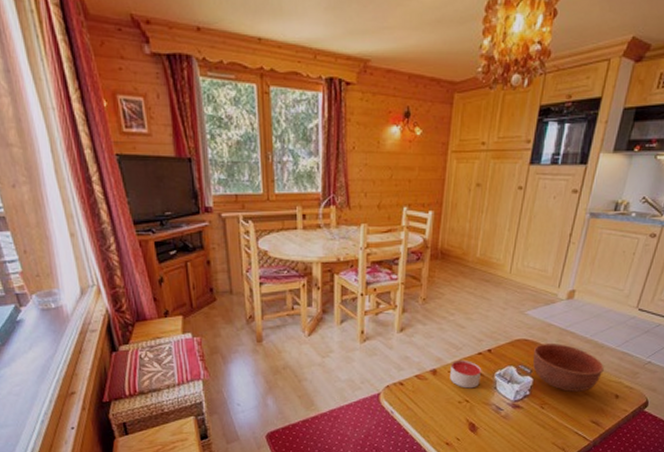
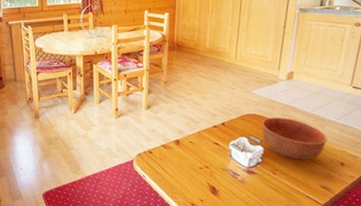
candle: present [450,360,482,389] -> none [191,132,218,156]

